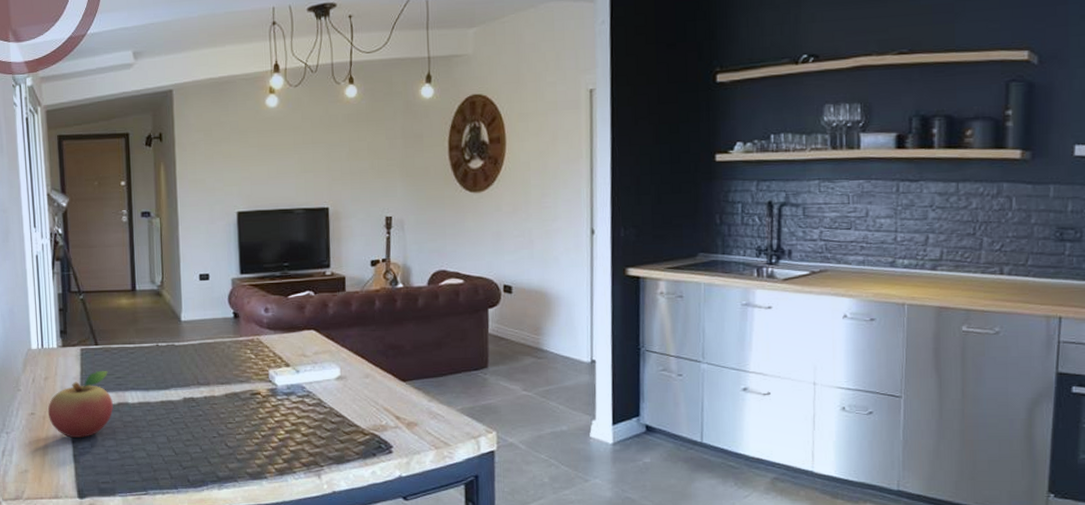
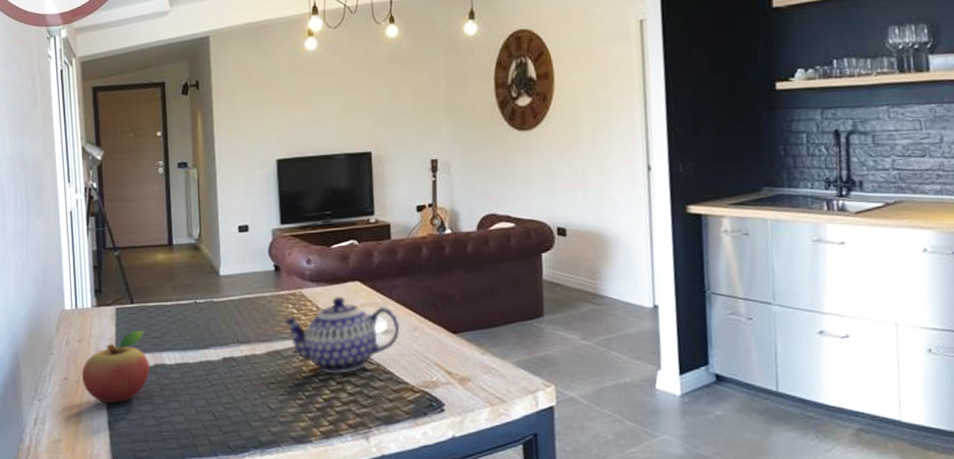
teapot: none [240,344,352,416] -> present [282,296,400,374]

